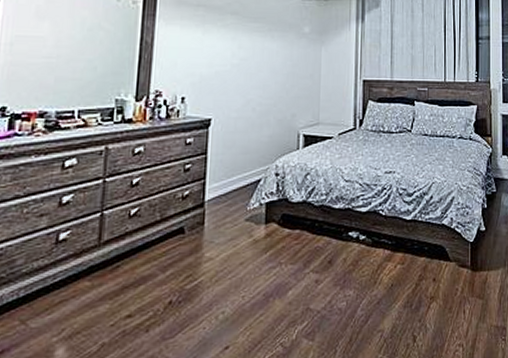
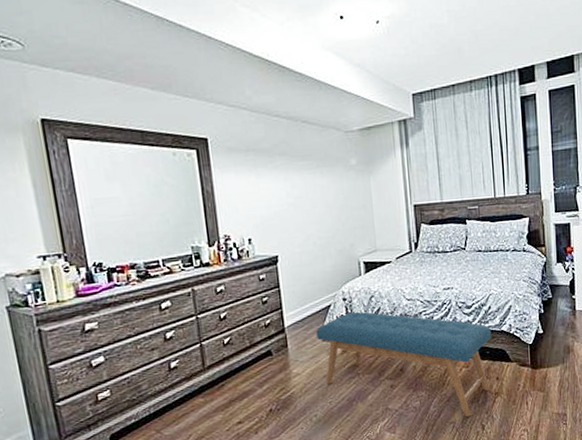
bench: none [239,189,431,325] -> present [316,311,491,417]

